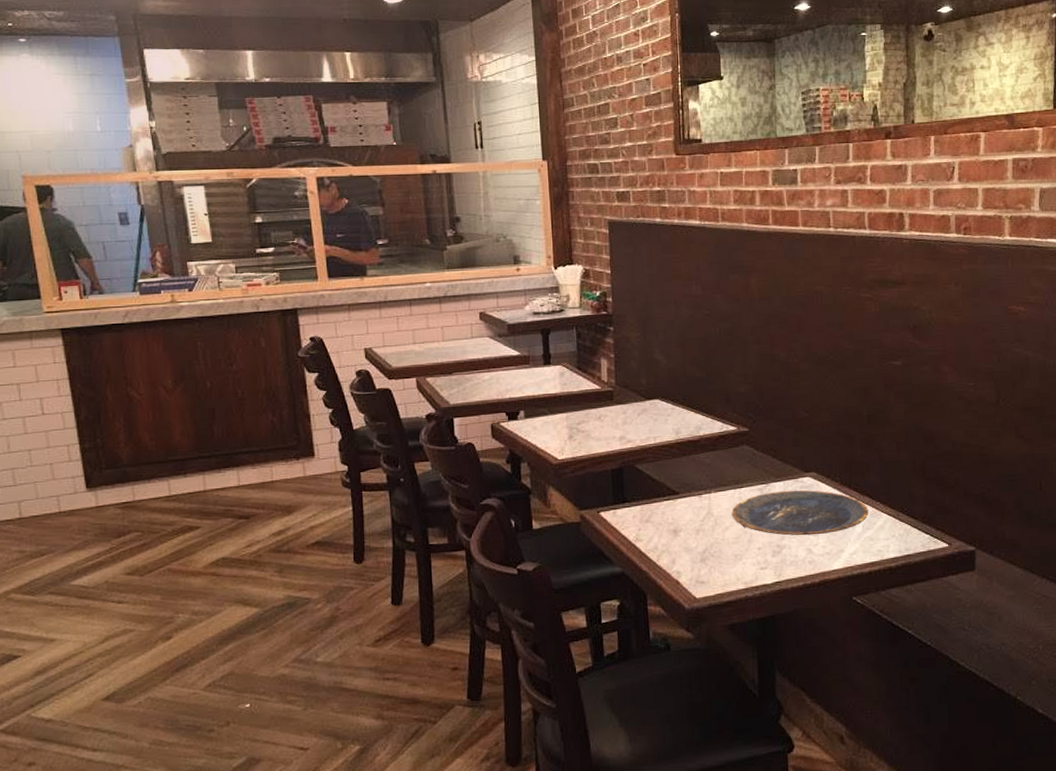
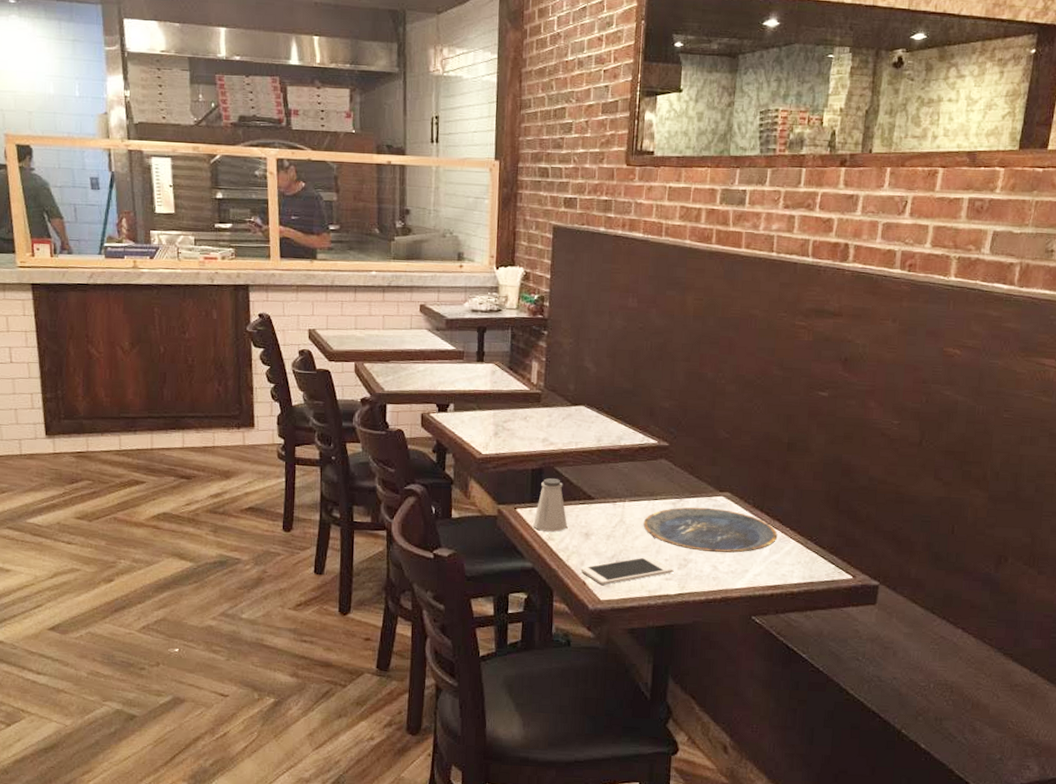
saltshaker: none [618,477,654,533] -> present [533,478,567,532]
cell phone: none [672,546,768,582] -> present [580,556,674,585]

